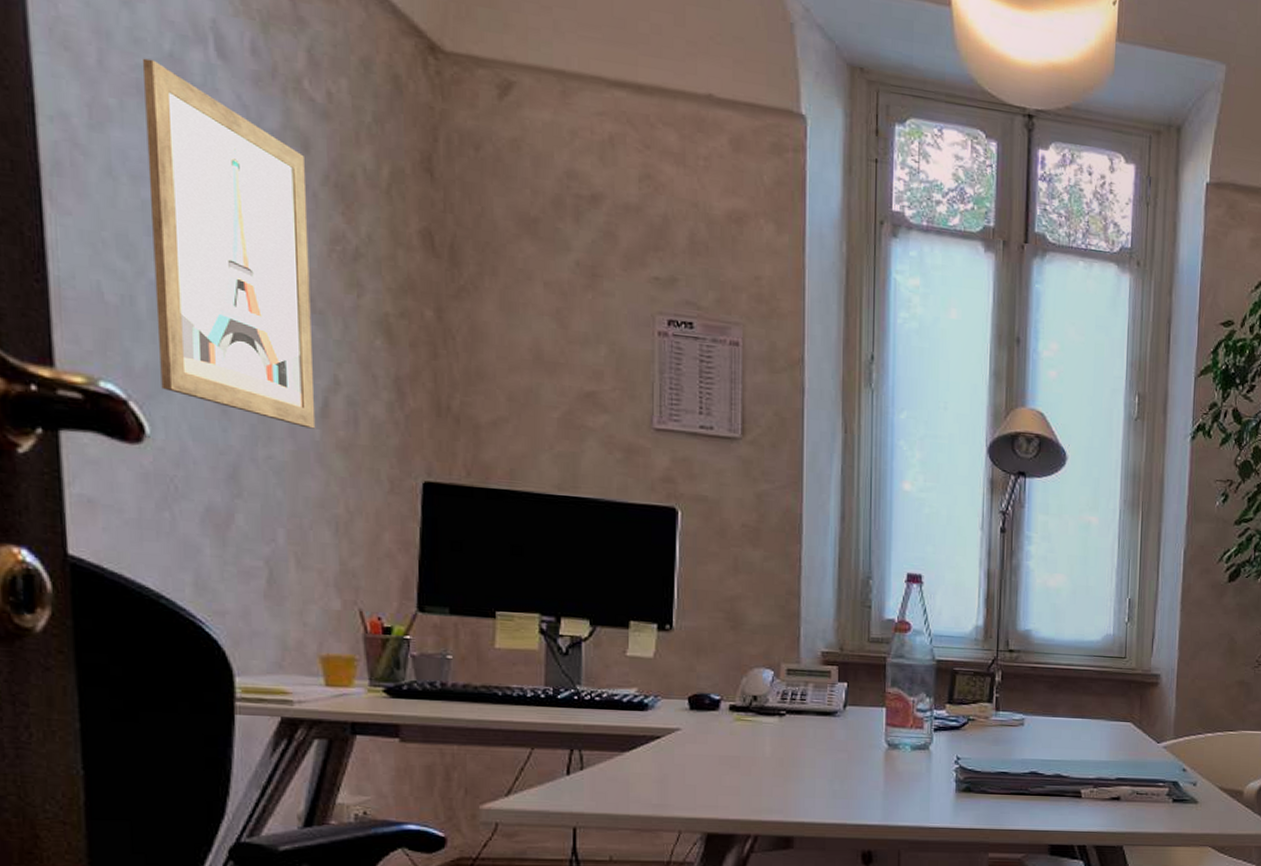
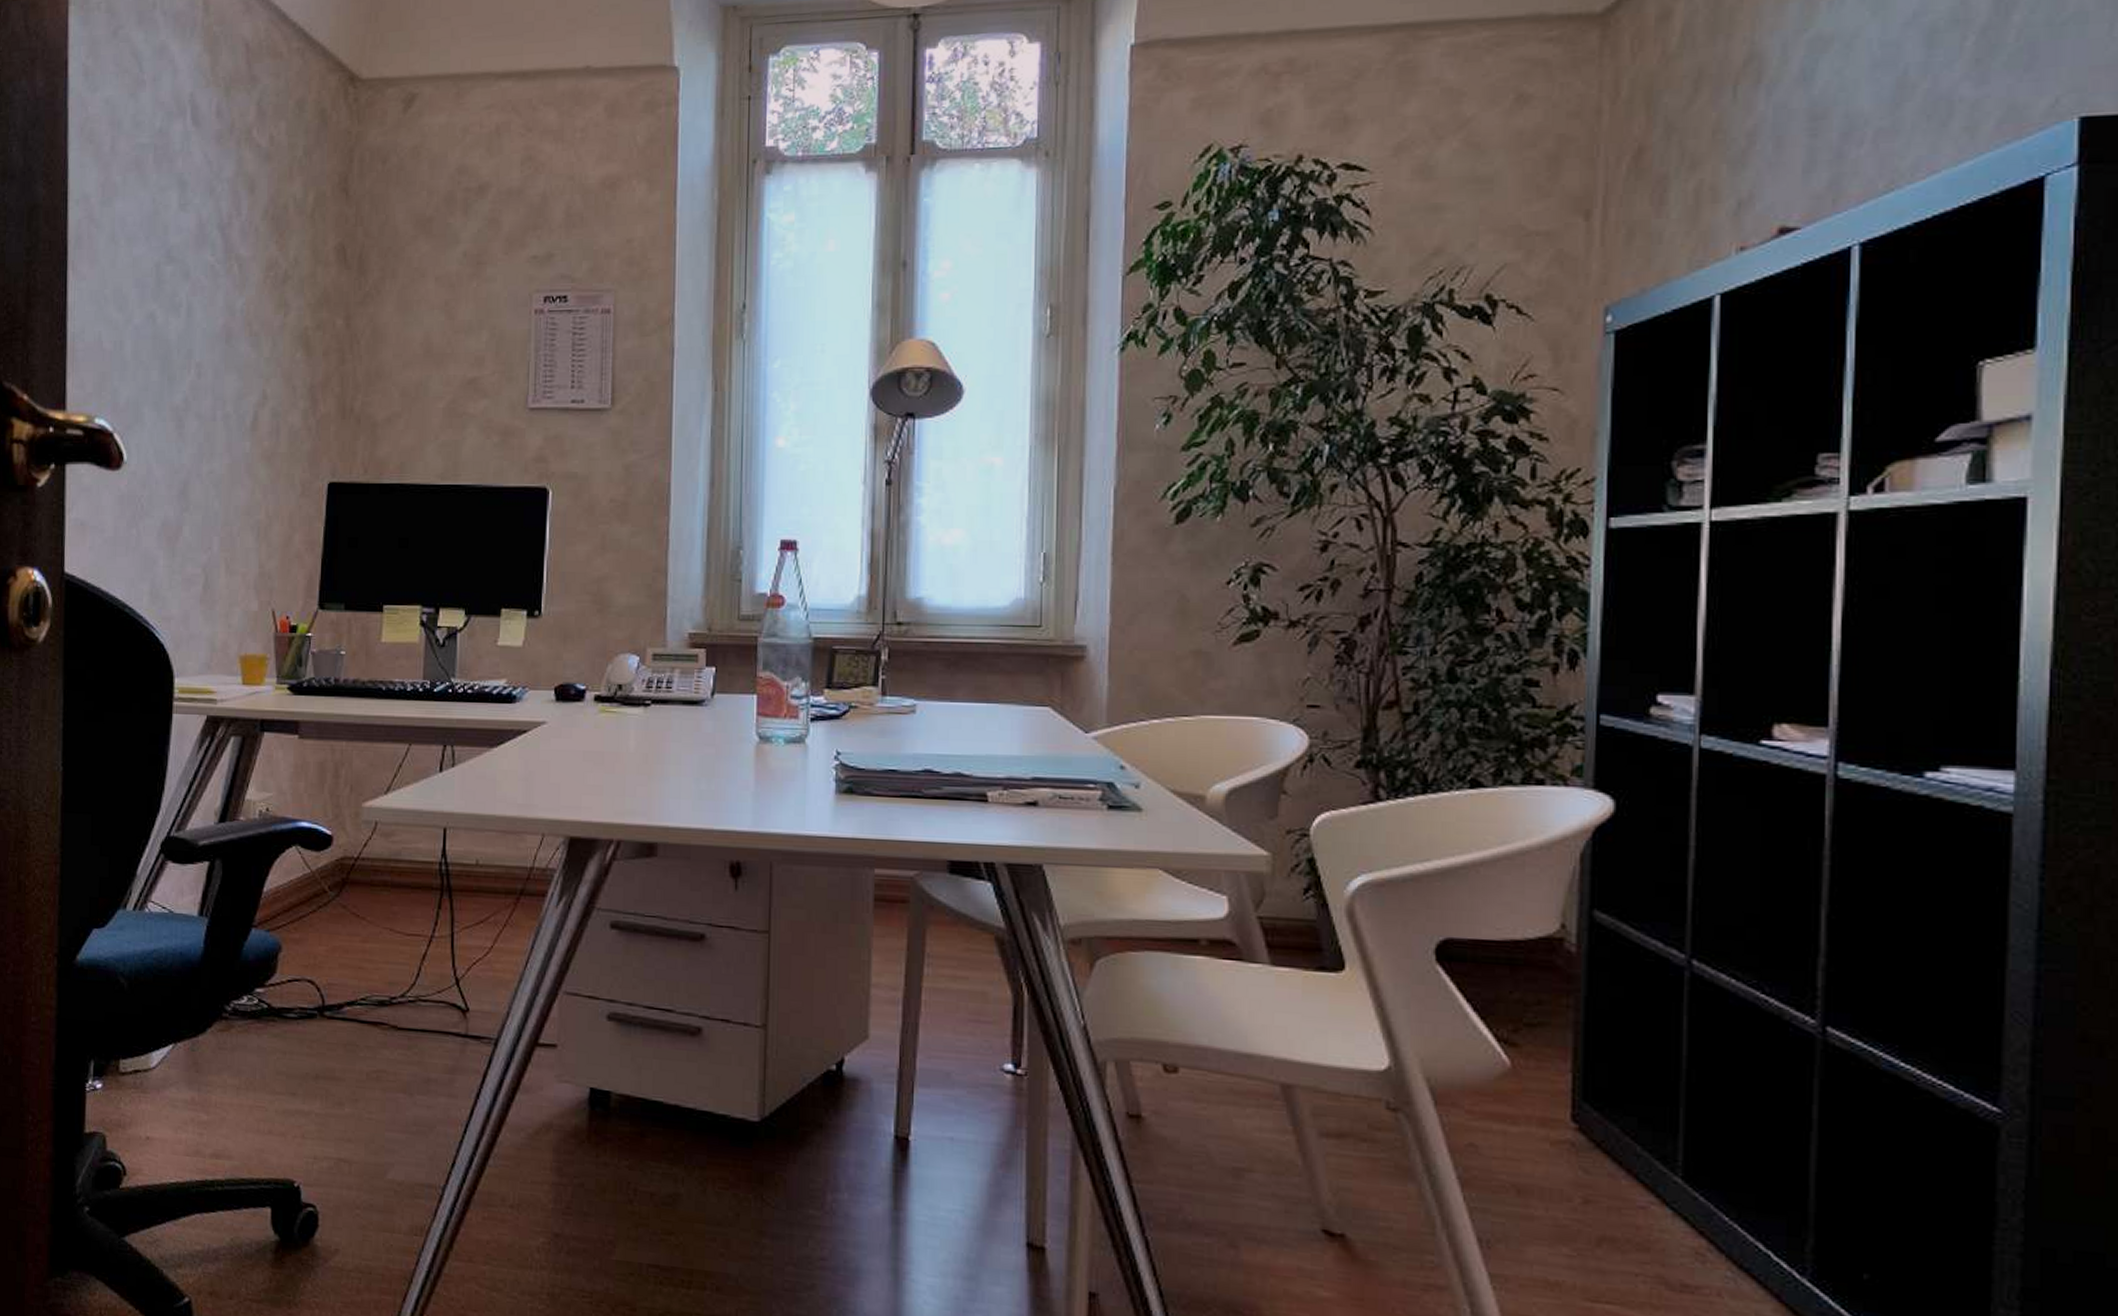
wall art: present [142,58,316,429] -> none [137,137,250,442]

